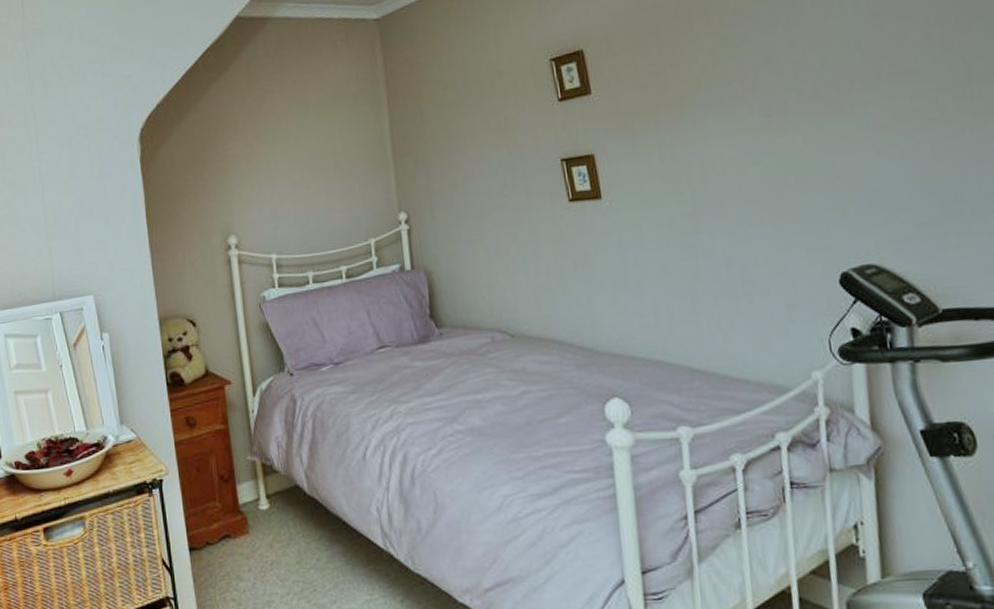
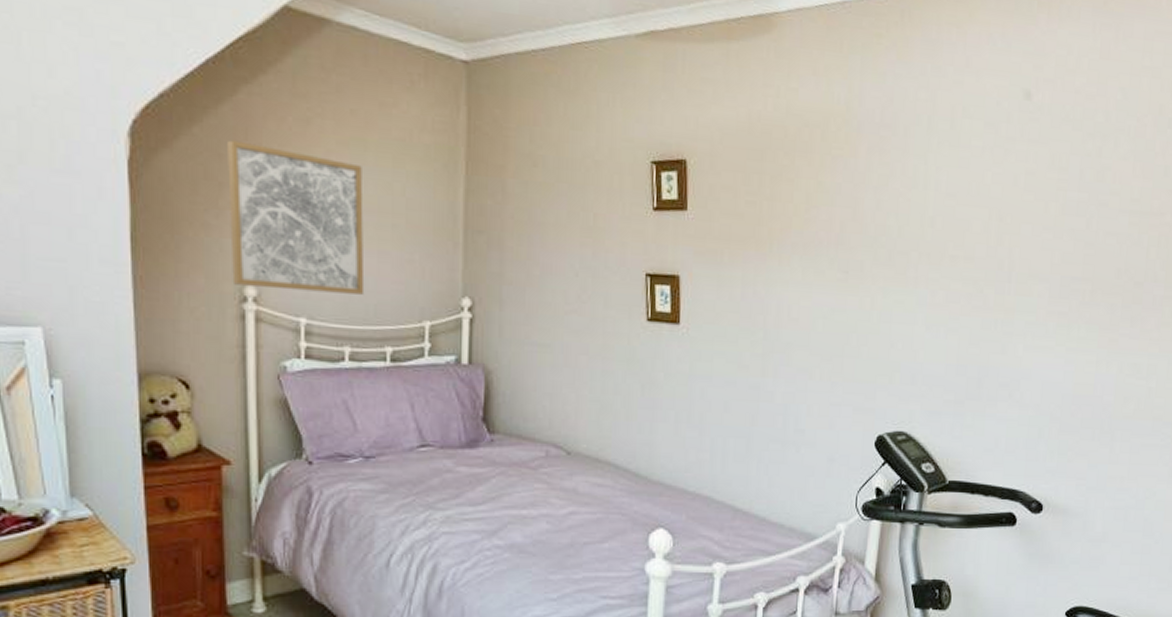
wall art: none [206,122,319,237] -> present [228,140,365,295]

